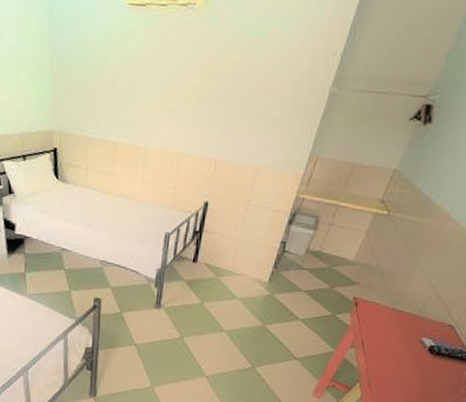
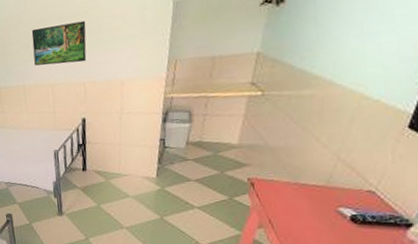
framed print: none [163,79,233,136] -> present [31,20,87,66]

